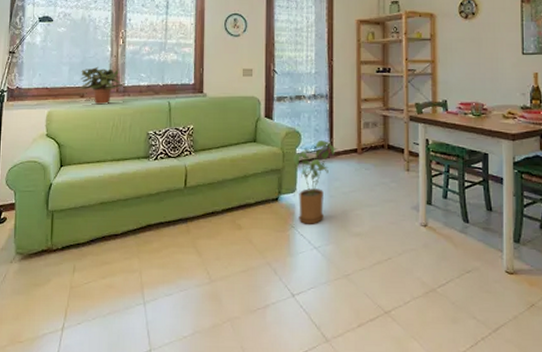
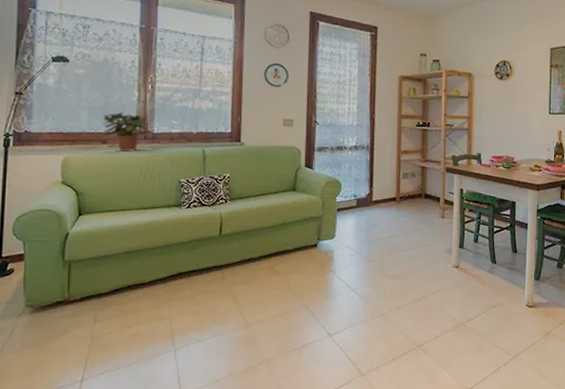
house plant: present [293,140,339,224] -> none [333,189,378,268]

